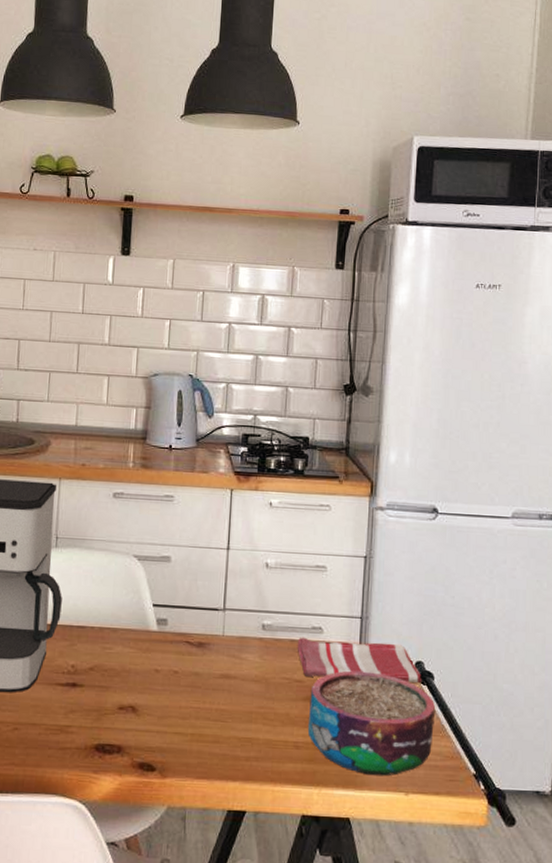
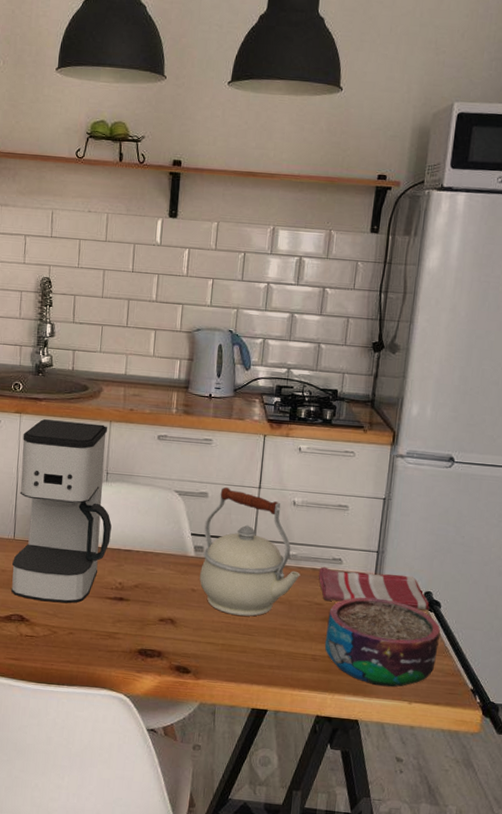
kettle: none [164,549,277,699] -> present [199,486,301,617]

